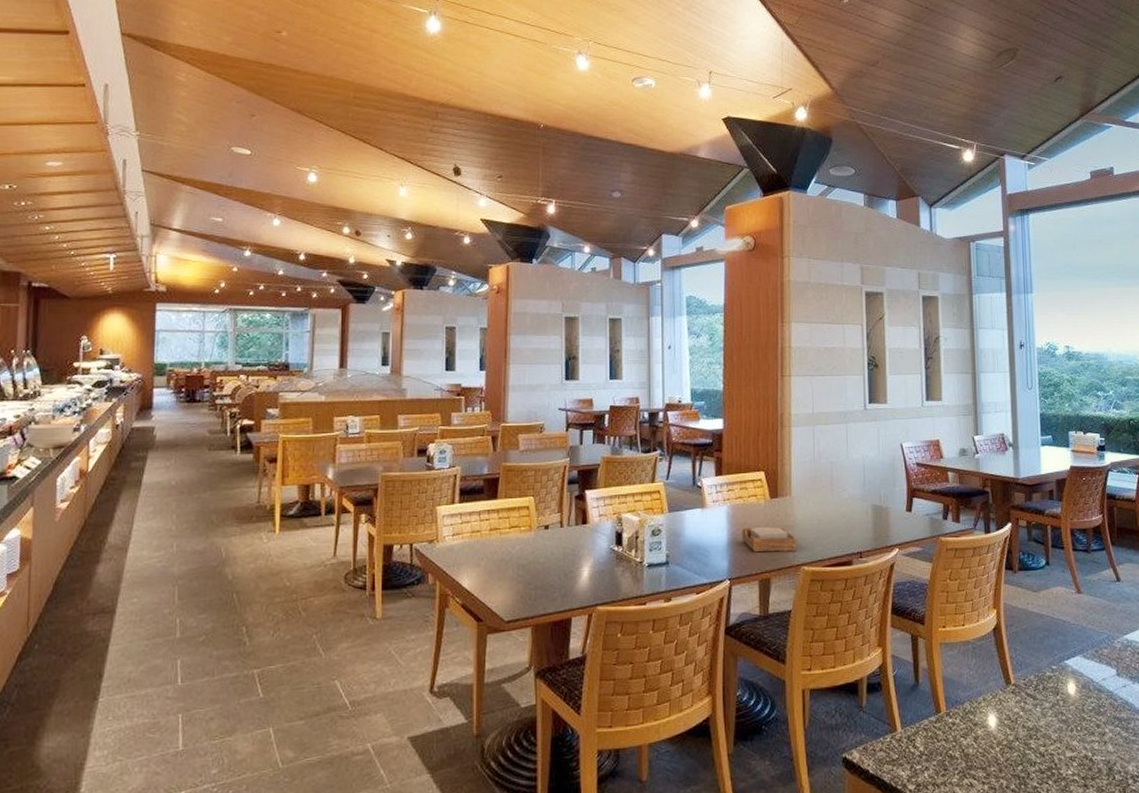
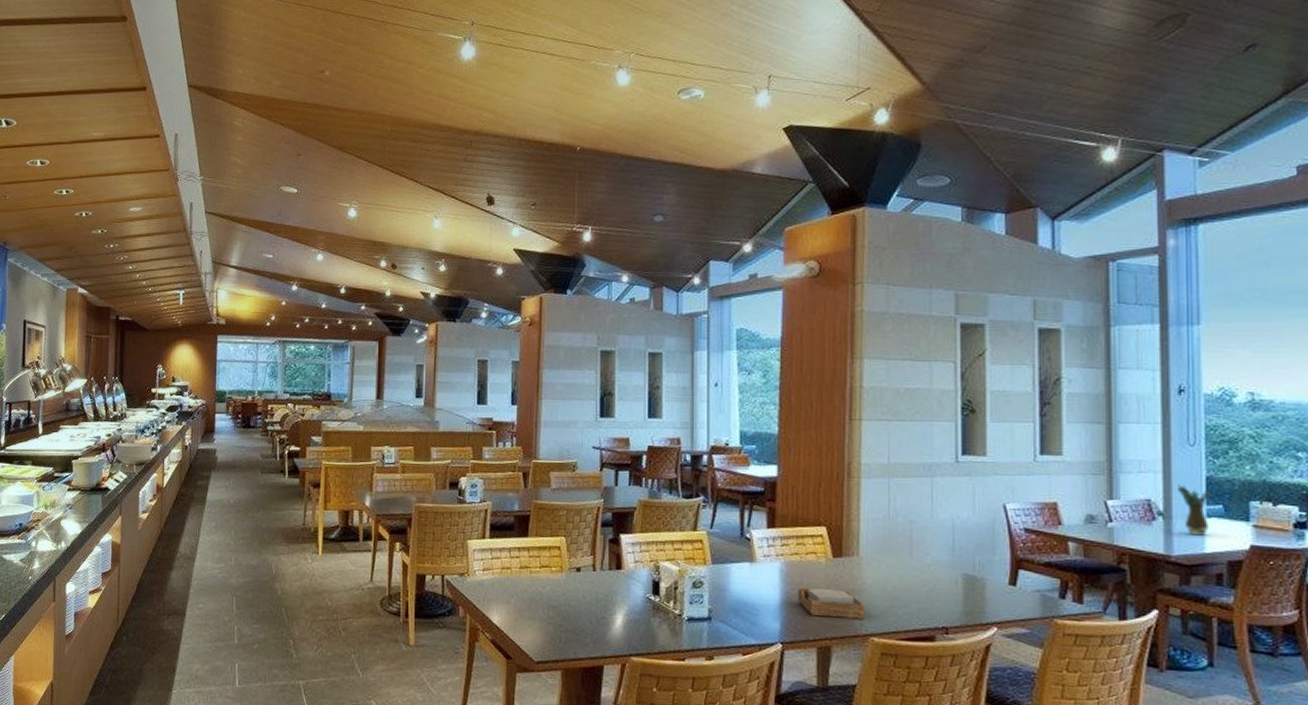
vase: none [1022,420,1043,461] -> present [1178,483,1210,536]

